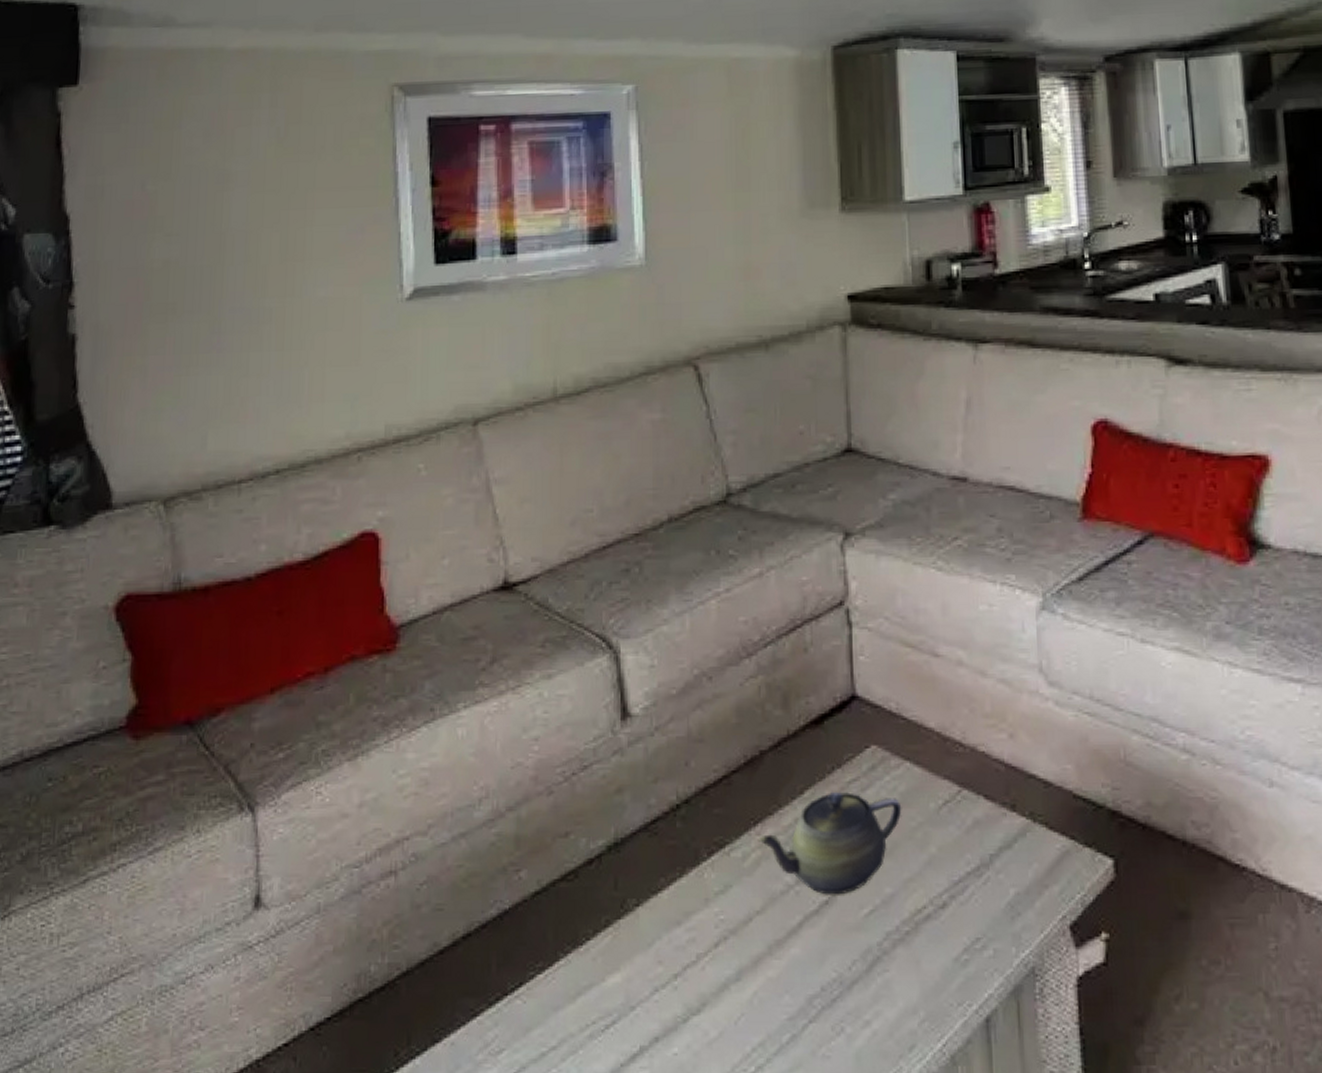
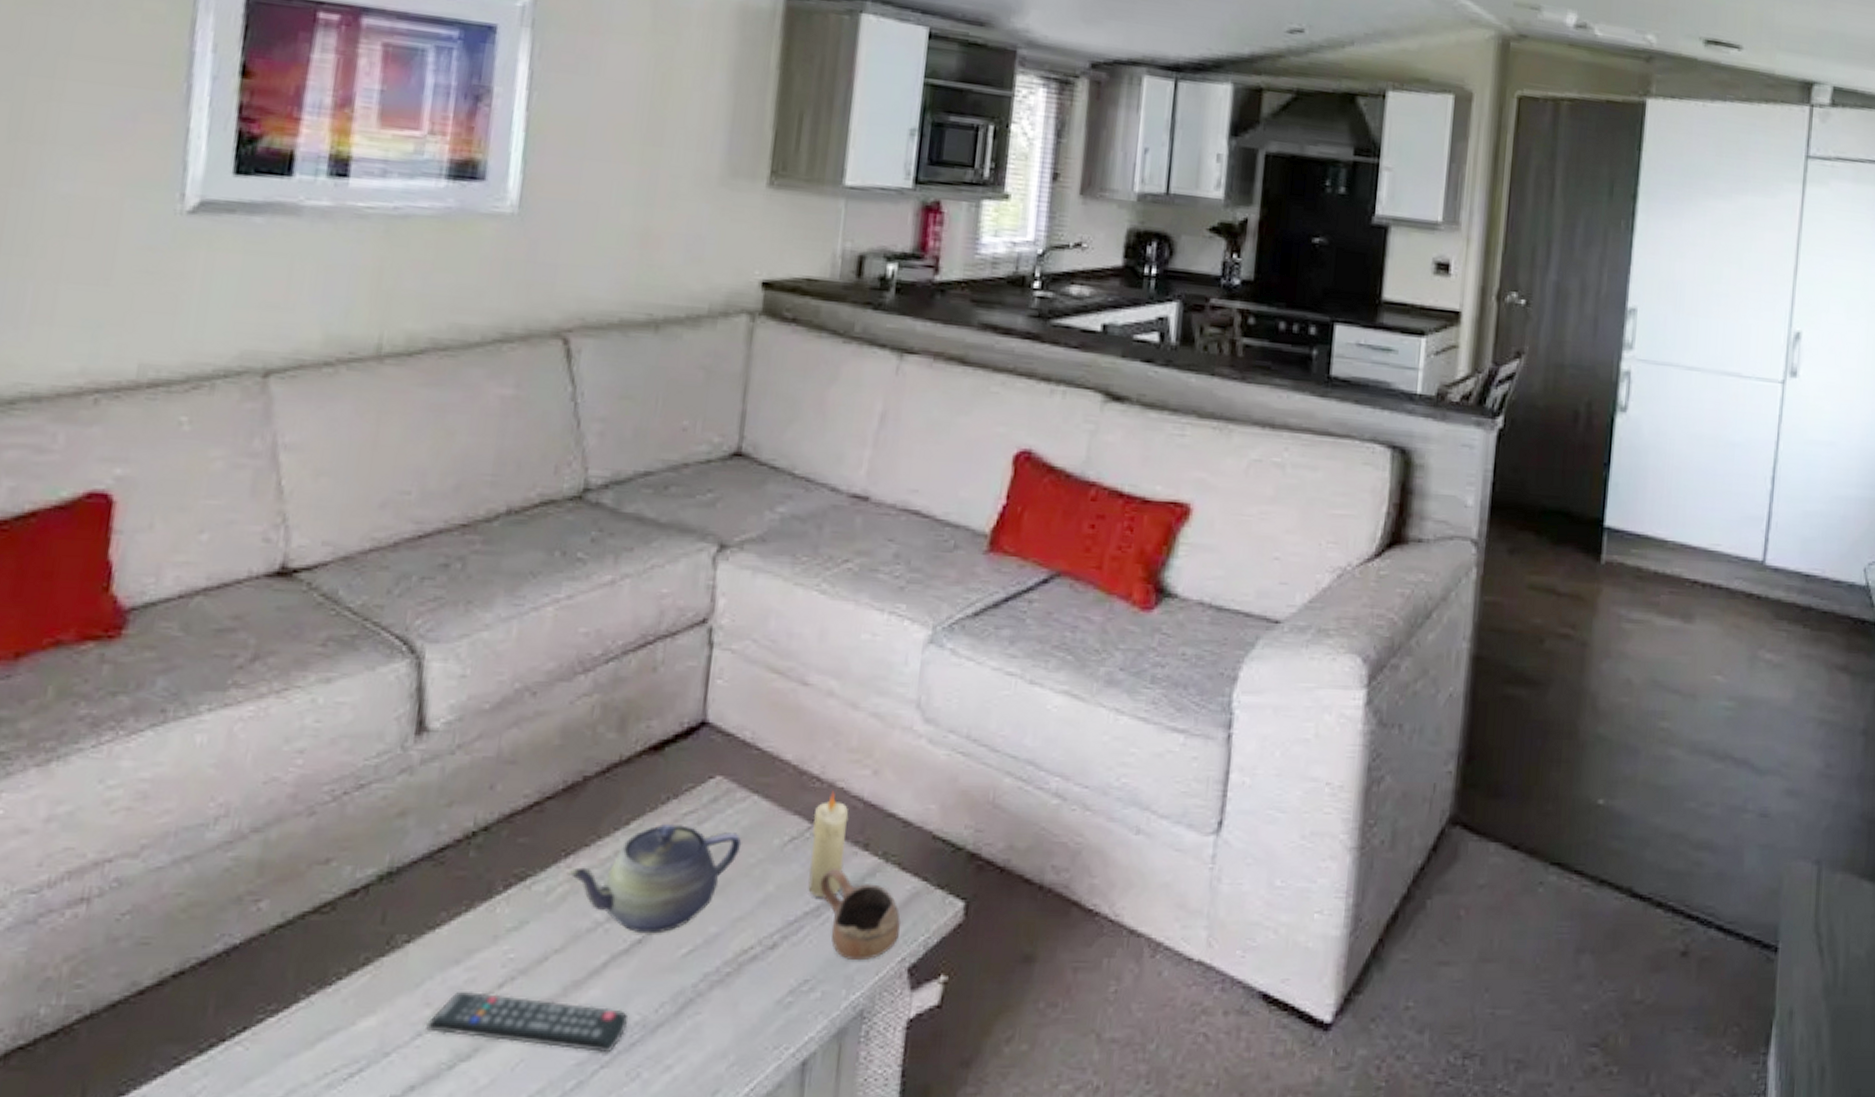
remote control: none [661,949,827,1009] -> present [426,990,629,1054]
candle: none [961,754,996,859] -> present [808,790,849,898]
cup: none [977,828,1056,919] -> present [820,867,901,961]

